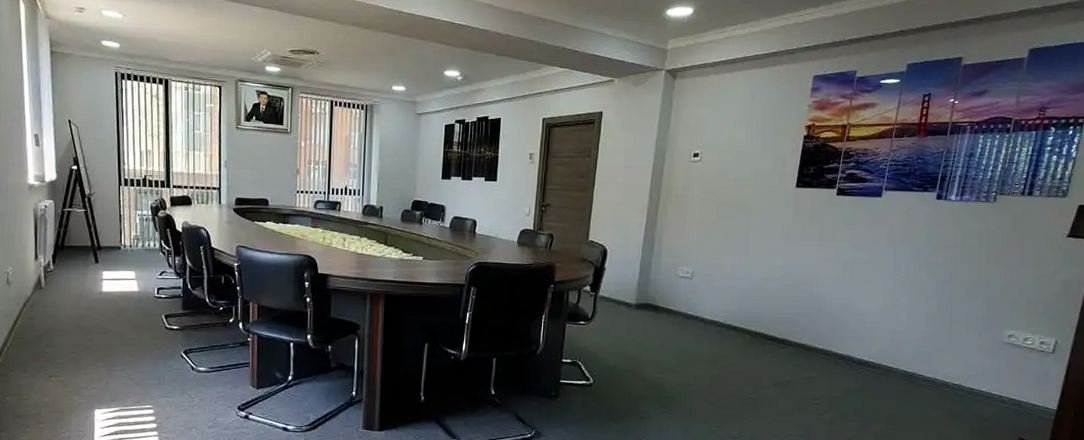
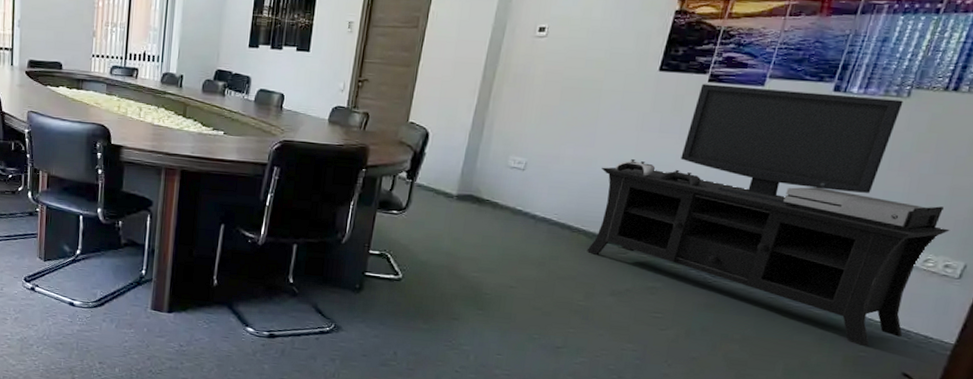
media console: none [751,197,1041,418] -> present [586,84,950,347]

